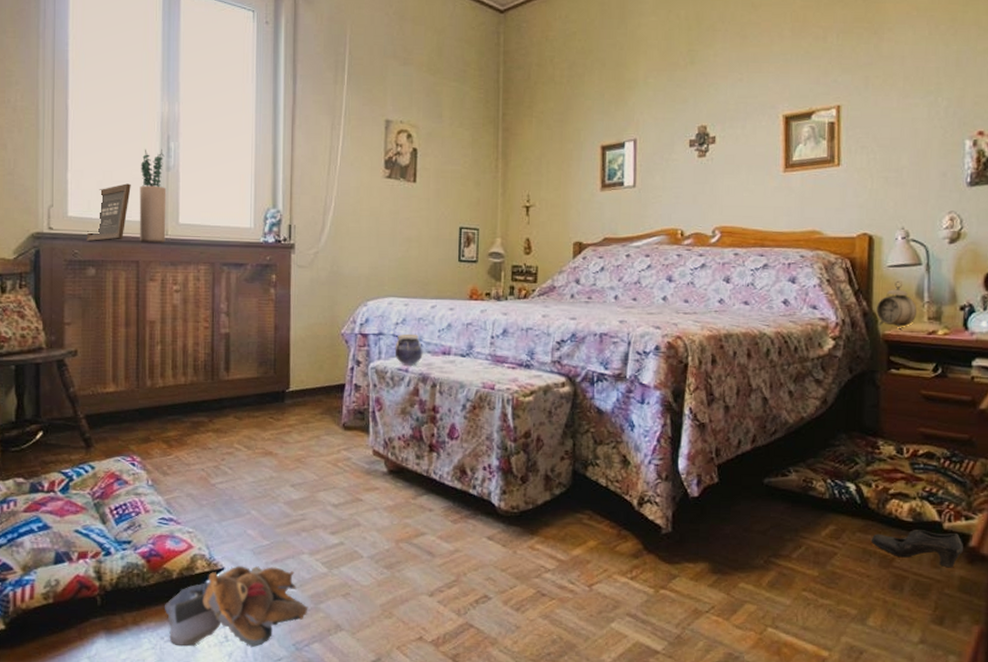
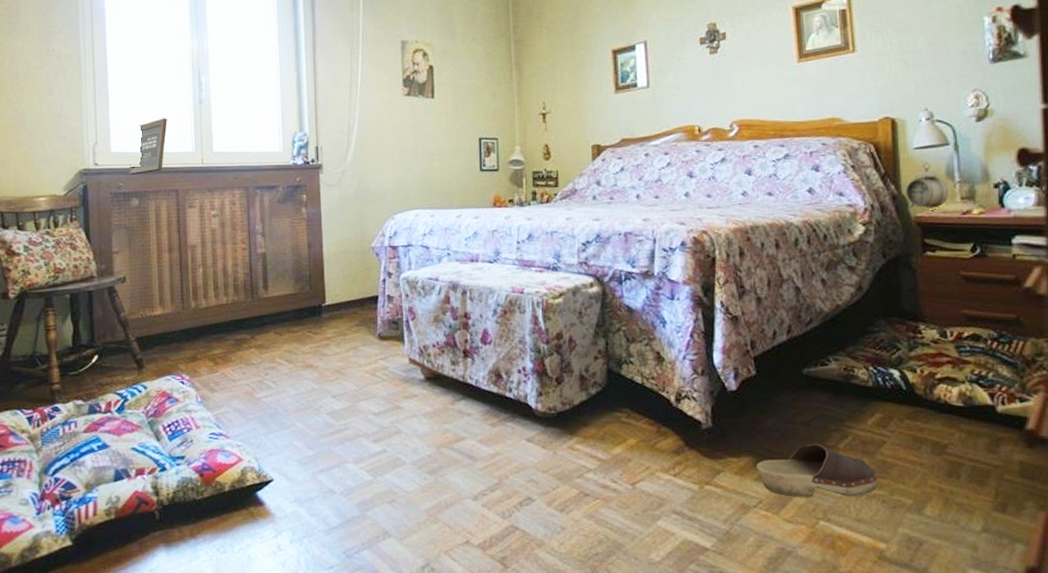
vase: present [139,149,167,244] -> none [175,84,202,173]
stuffed animal: present [165,566,308,647] -> none [219,476,356,557]
ceramic pot: present [395,333,423,366] -> none [424,243,452,275]
slipper: none [711,552,827,606] -> present [756,443,878,497]
shoe: present [871,530,963,568] -> none [920,414,1020,453]

